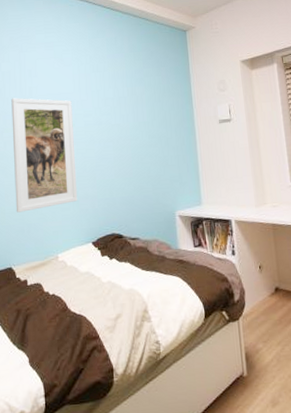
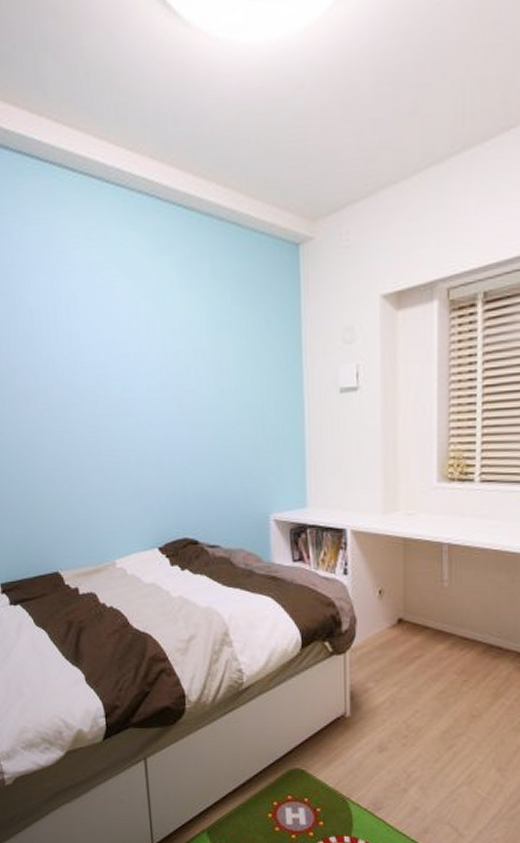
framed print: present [11,98,78,213] -> none [44,347,139,505]

